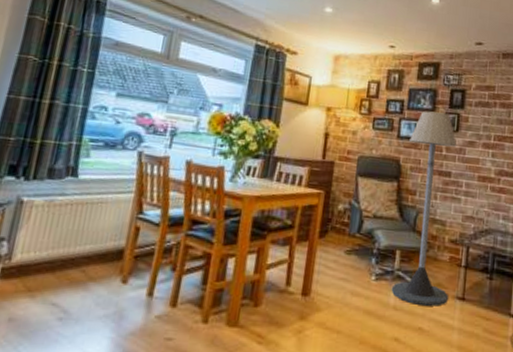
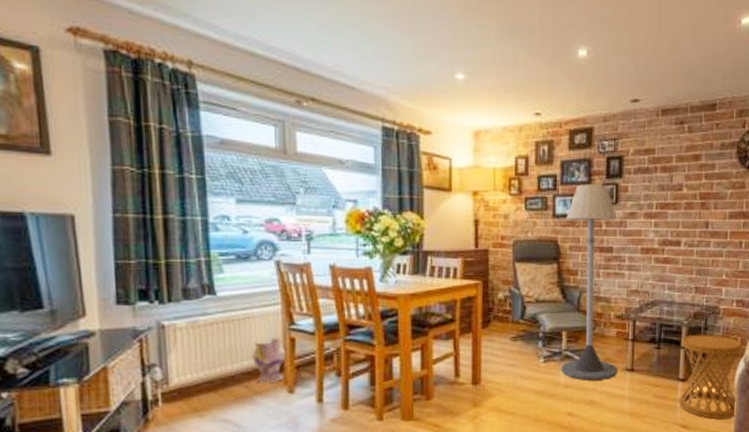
vase: none [94,224,129,271] -> present [252,337,286,384]

